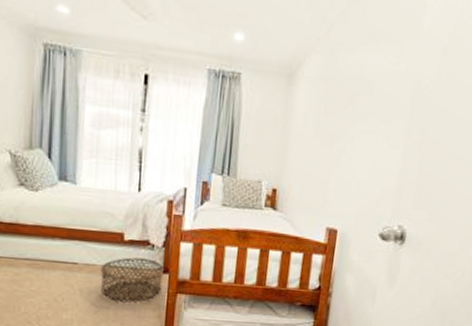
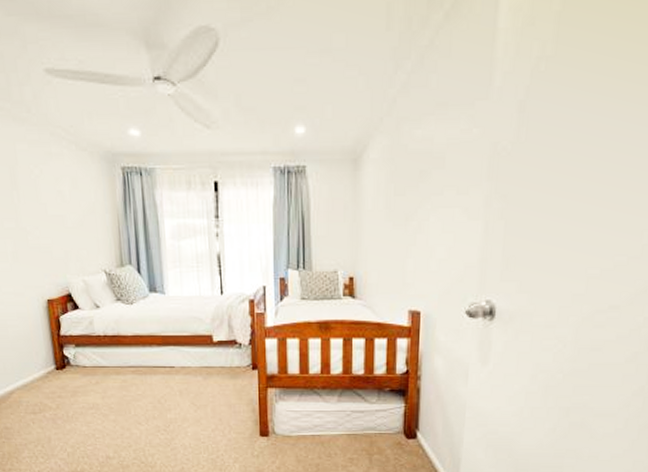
basket: present [100,257,164,302] -> none [195,357,253,399]

